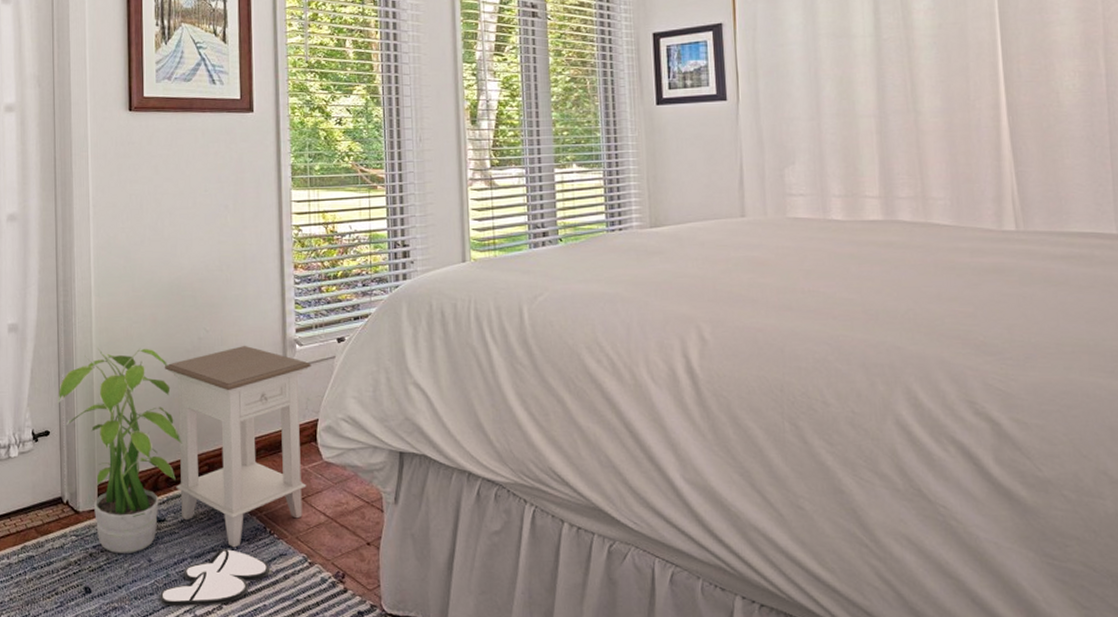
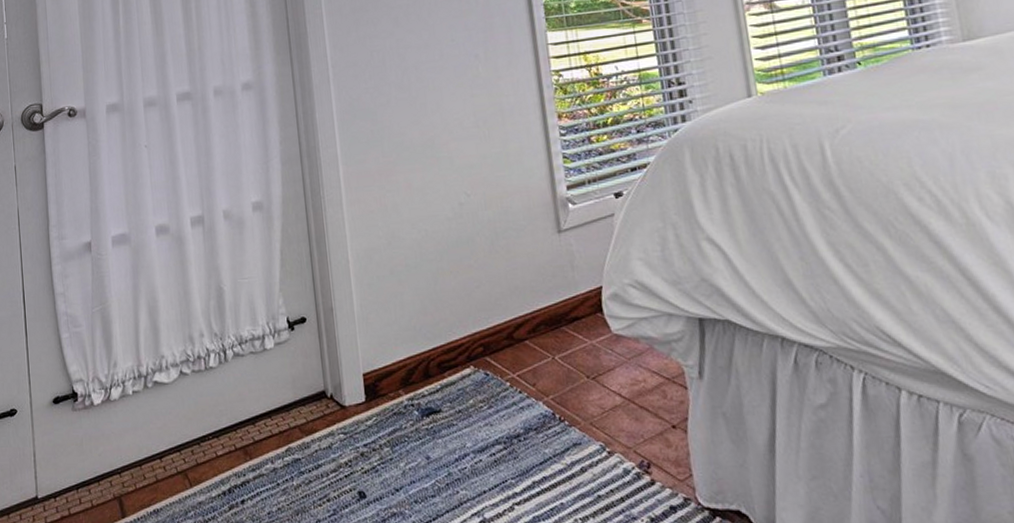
potted plant: present [58,348,184,554] -> none [311,218,454,452]
slippers: present [160,549,269,607] -> none [442,440,564,510]
nightstand: present [164,346,311,548] -> none [424,209,597,439]

